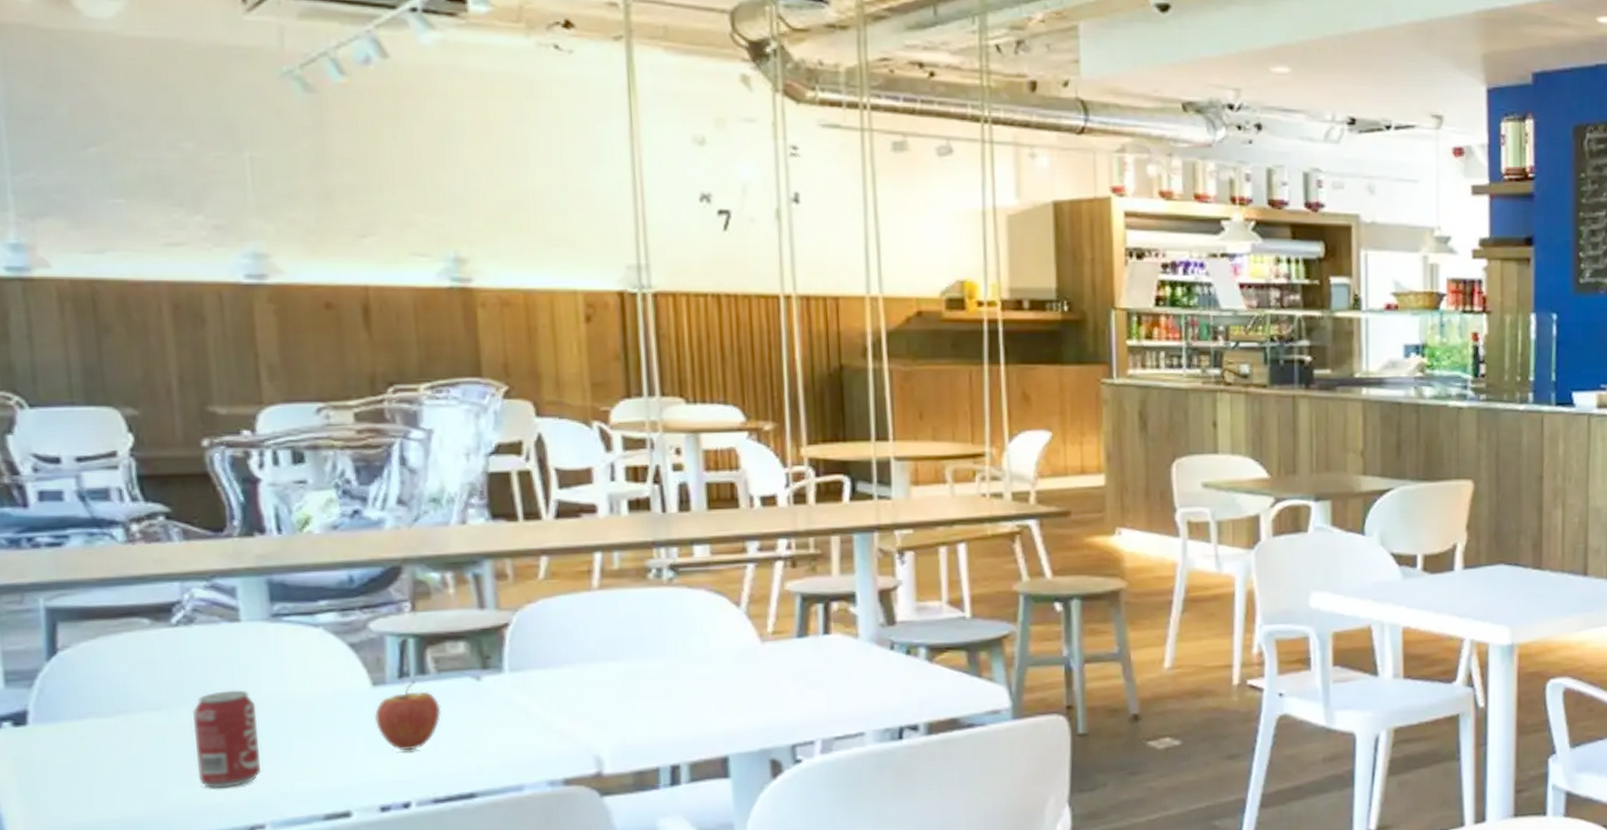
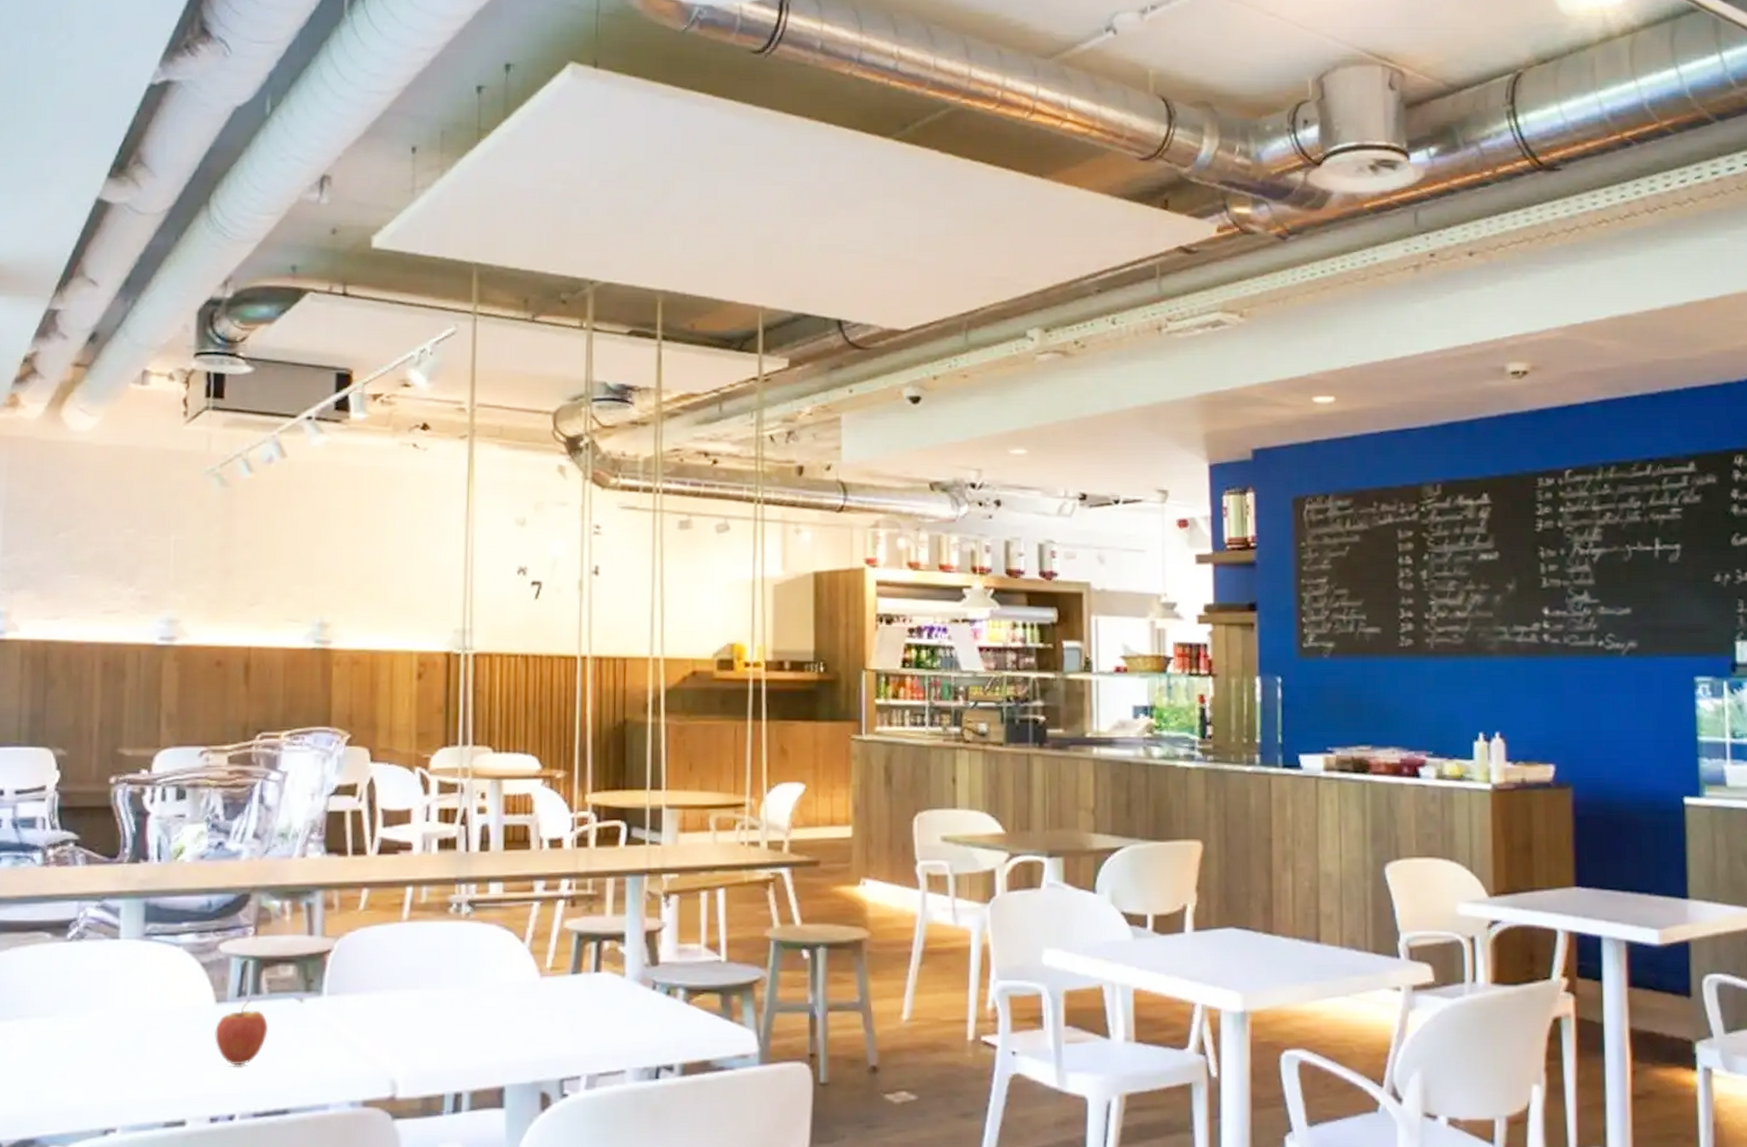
beverage can: present [193,690,261,789] -> none [70,1001,123,1092]

